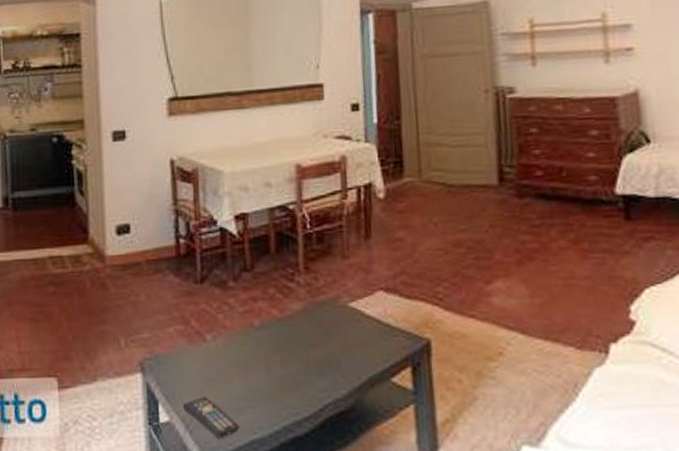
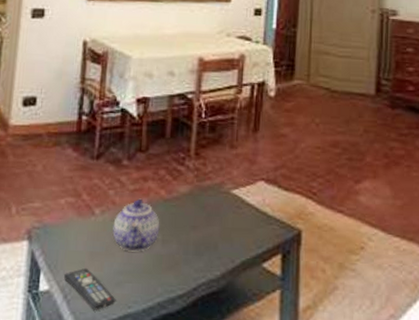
teapot: none [227,320,277,376] -> present [113,198,160,252]

